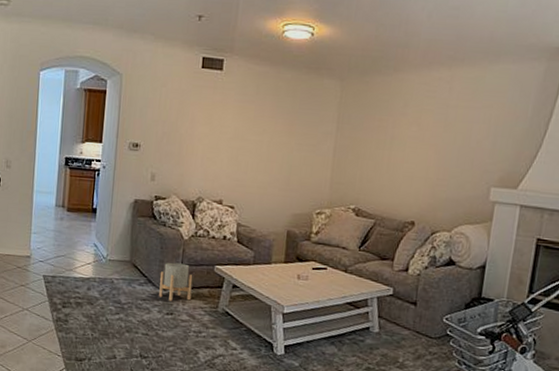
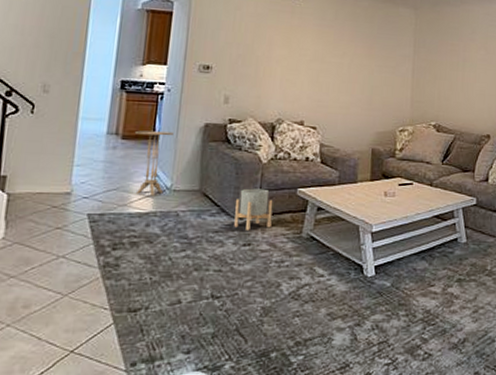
side table: none [77,204,108,264] -> present [134,130,173,196]

